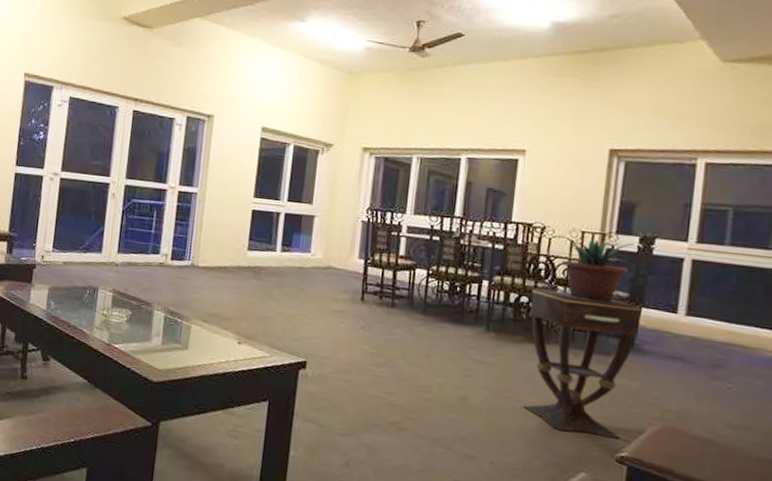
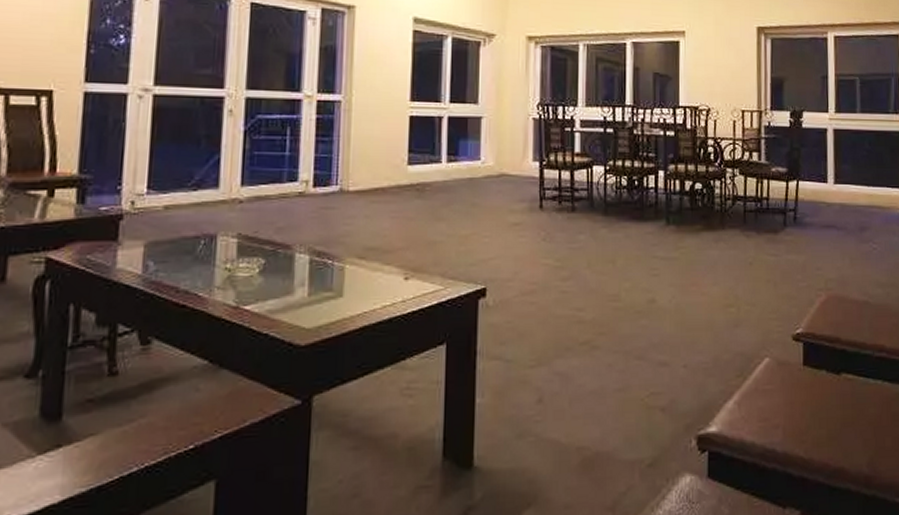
side table: present [522,288,643,440] -> none [704,173,800,317]
potted plant: present [552,235,633,303] -> none [717,116,786,179]

